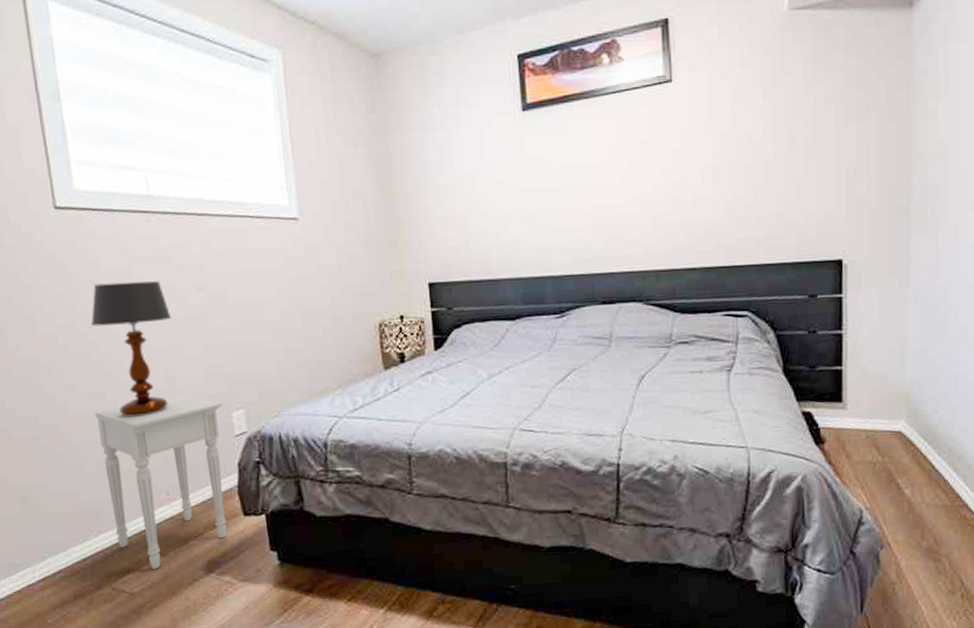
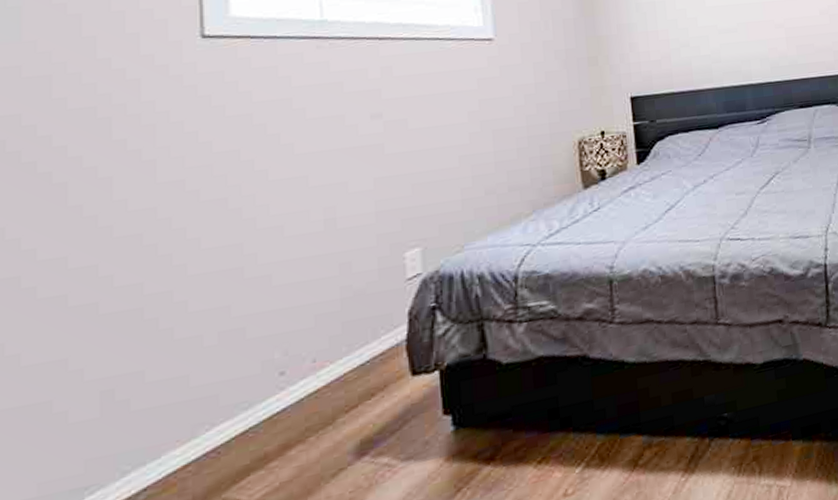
table lamp: present [90,281,172,417] -> none [232,111,338,271]
nightstand: present [94,394,227,569] -> none [225,237,394,464]

